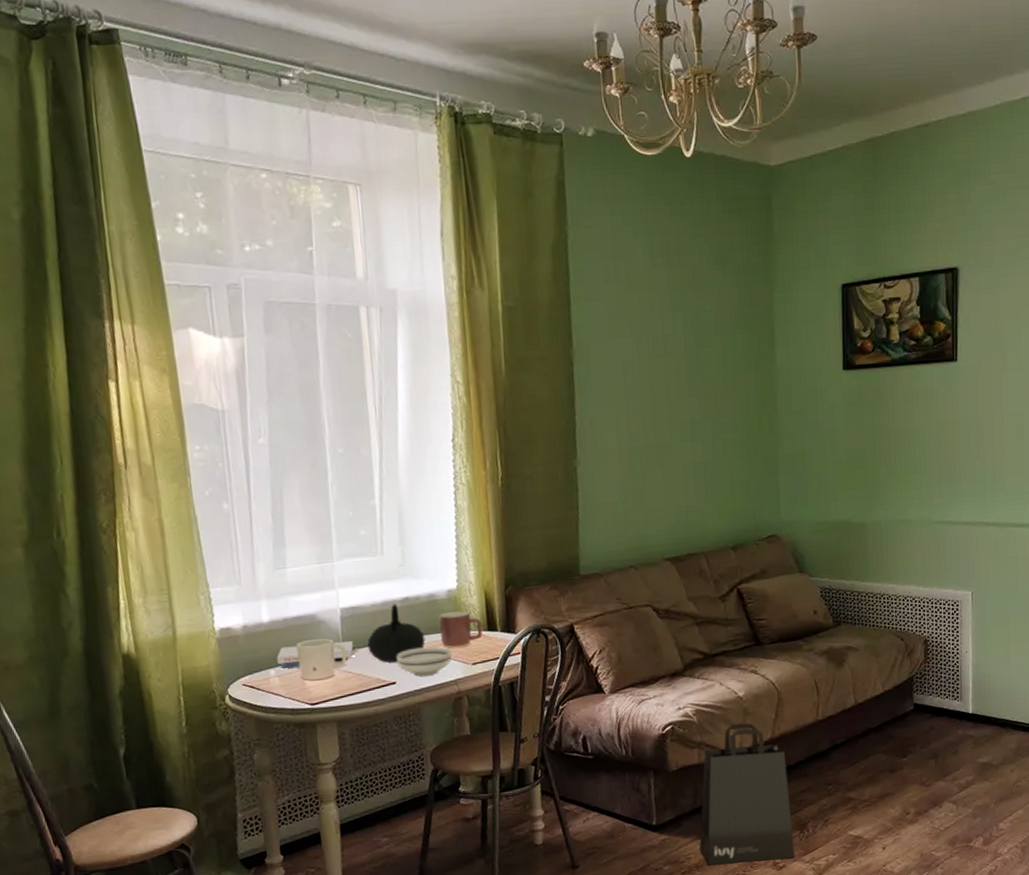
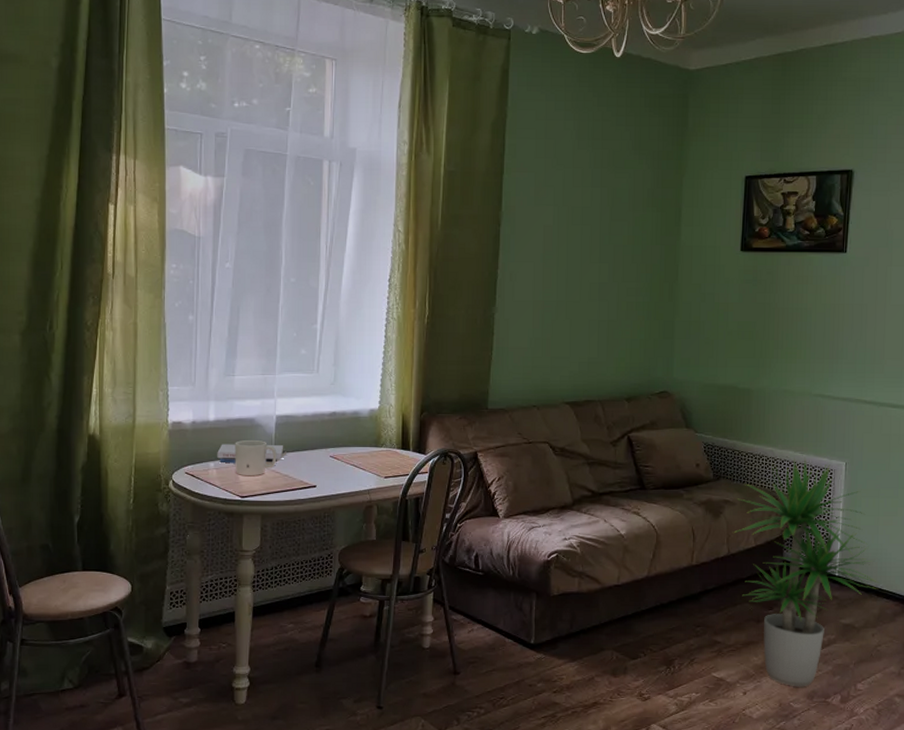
teapot: present [367,603,426,663] -> none [296,417,346,469]
bowl: present [396,646,452,677] -> none [319,457,368,483]
mug: present [439,610,483,649] -> none [360,429,397,462]
shopping bag: present [699,723,795,865] -> none [572,559,660,691]
potted plant: none [858,592,1014,835] -> present [732,458,878,687]

